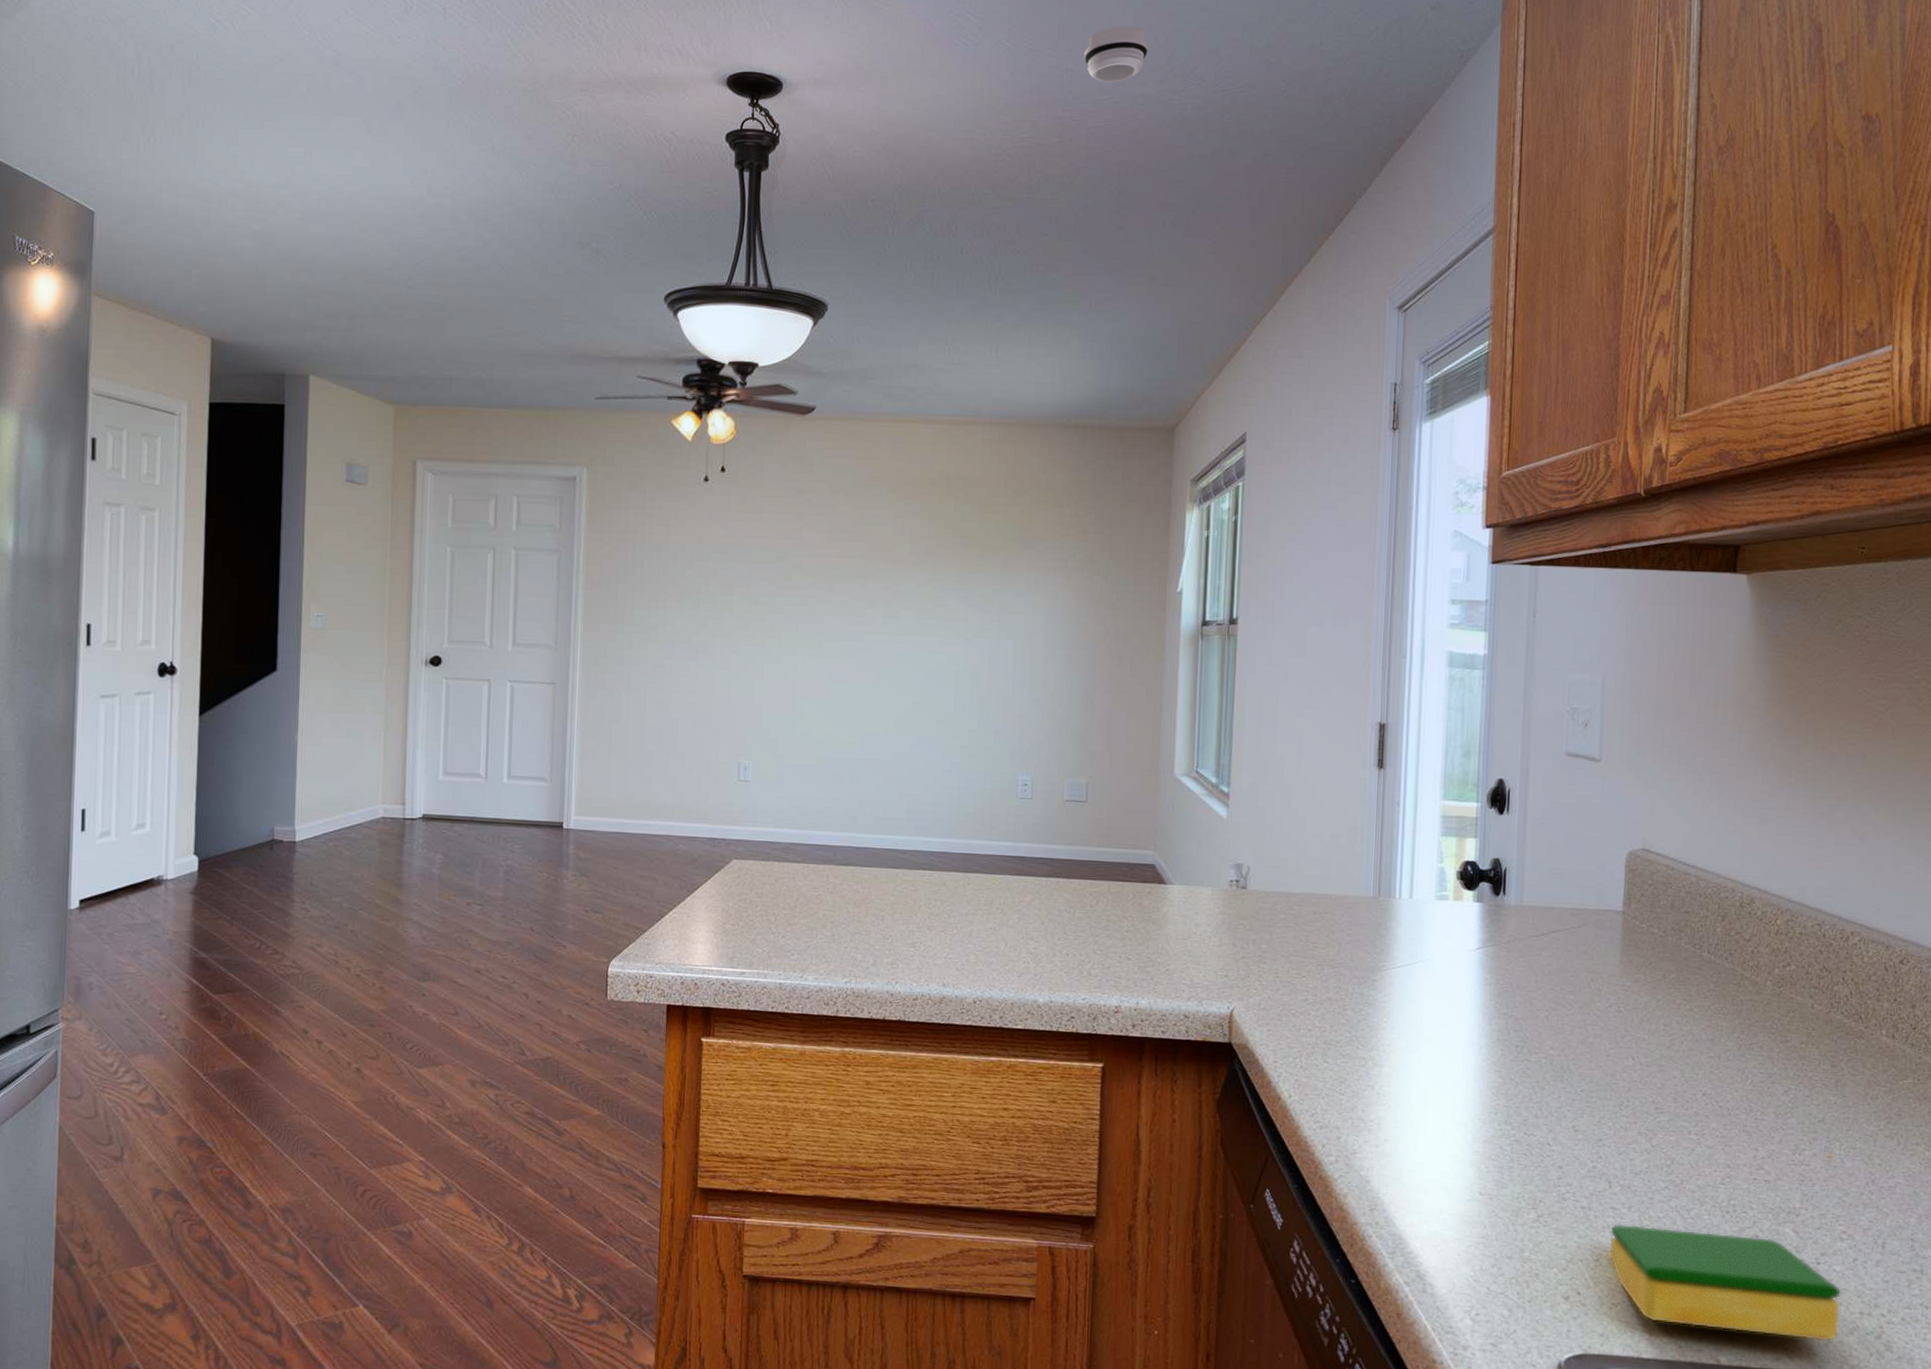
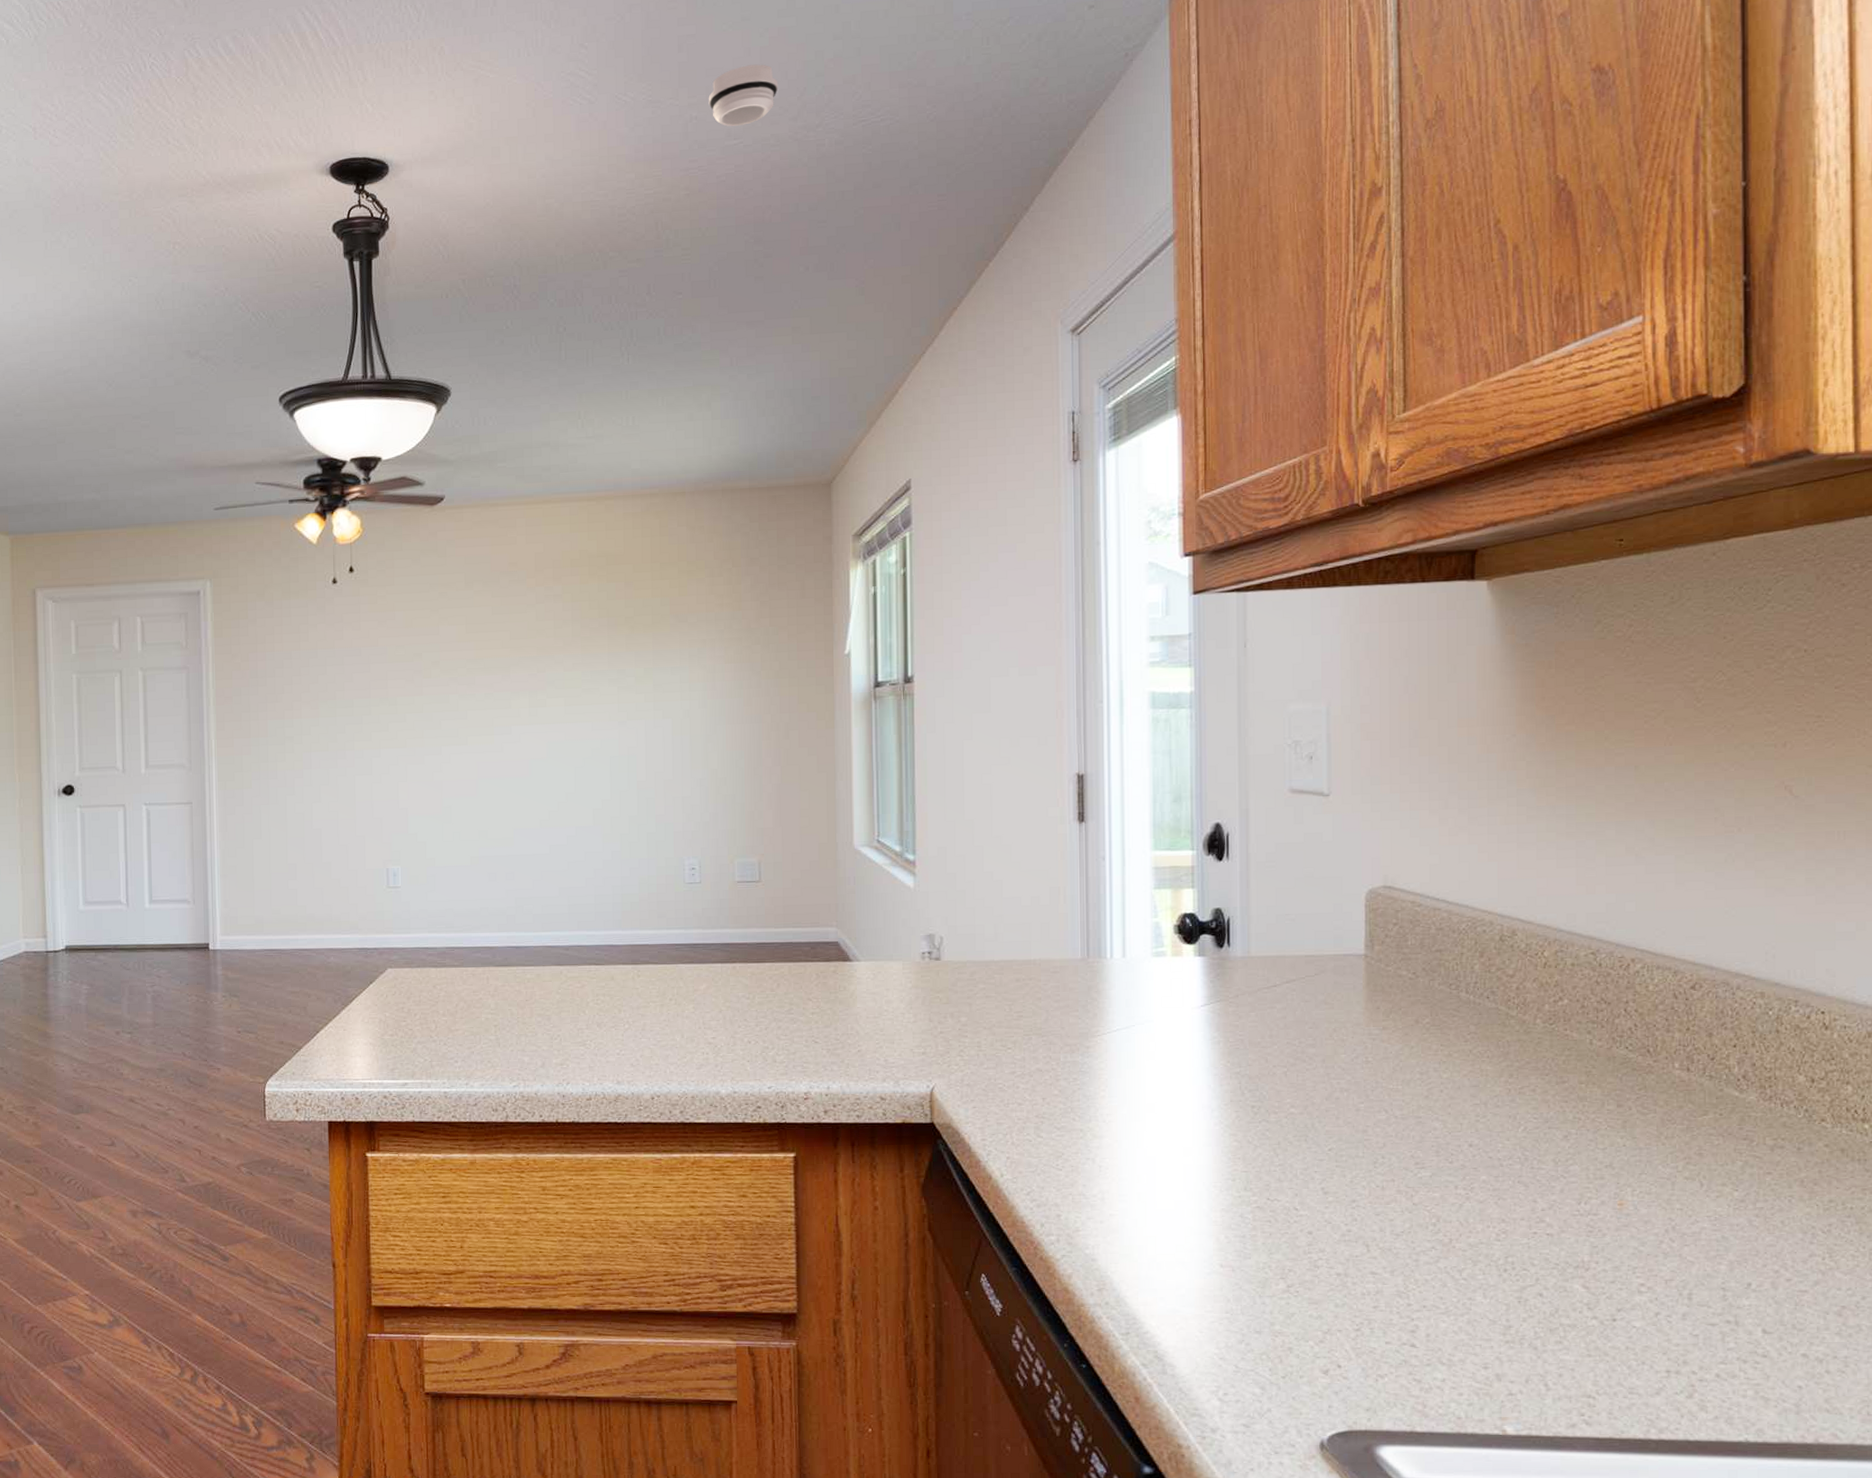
dish sponge: present [1608,1224,1841,1342] -> none [1370,1289,1643,1405]

